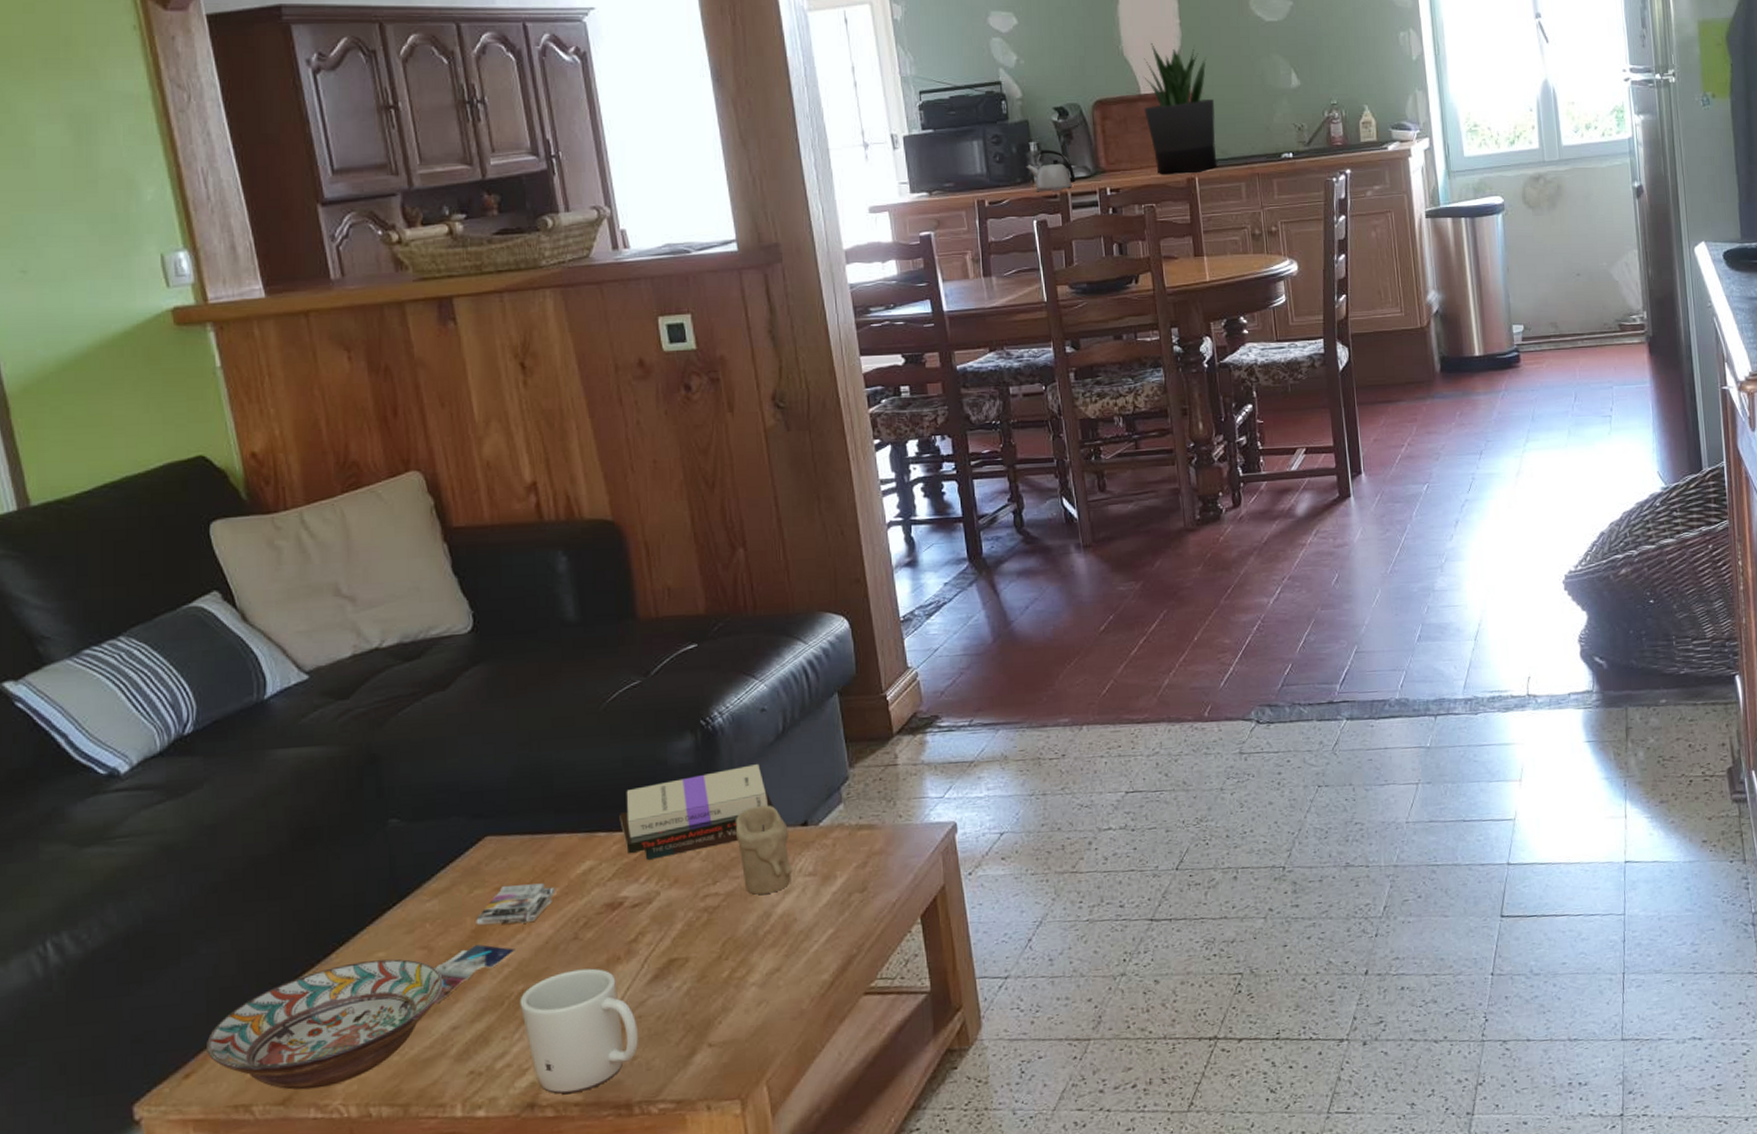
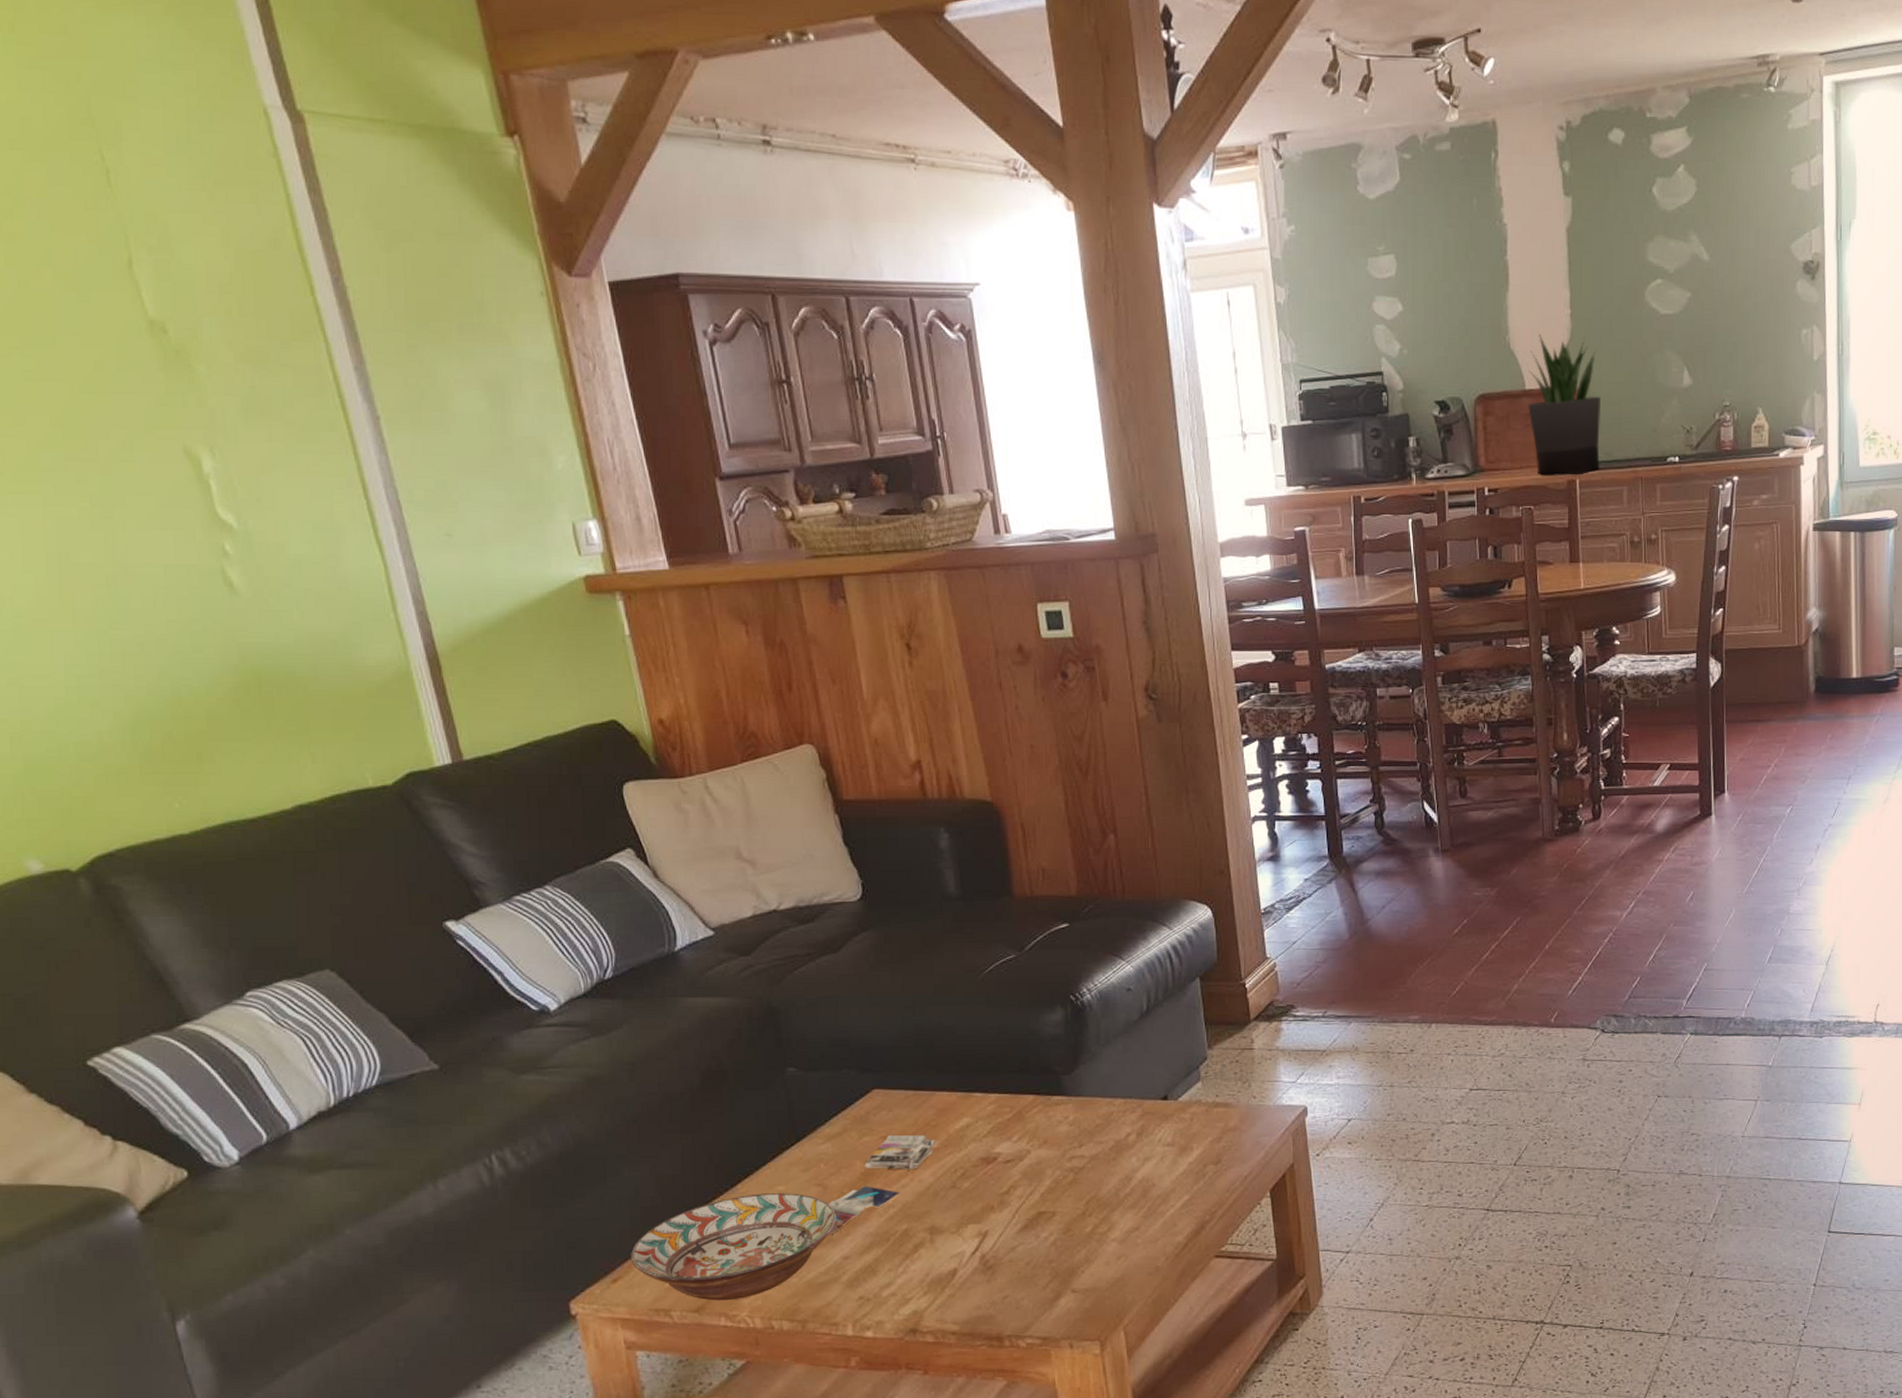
mug: present [519,968,639,1095] -> none [903,1214,1010,1324]
books: present [619,764,775,860] -> none [994,1040,1137,1121]
candle: present [735,805,792,895] -> none [1100,1078,1152,1159]
kettle: present [1026,149,1076,192] -> none [1404,445,1454,490]

